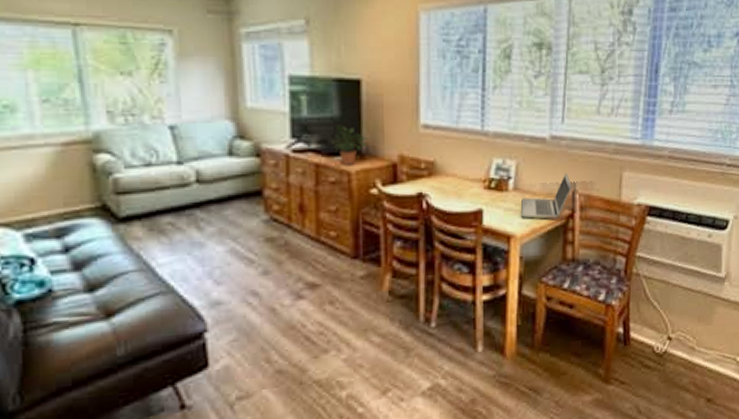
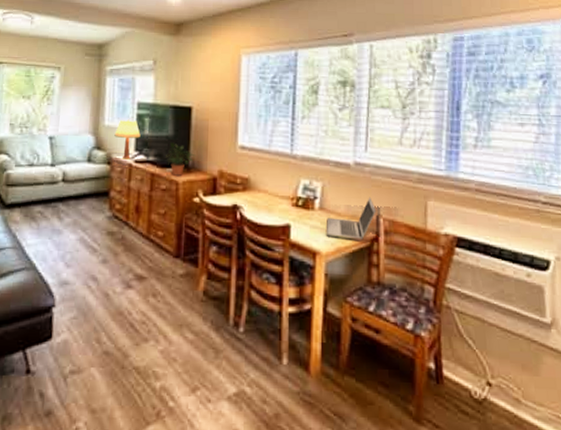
table lamp: none [261,98,297,149] -> present [114,119,141,160]

